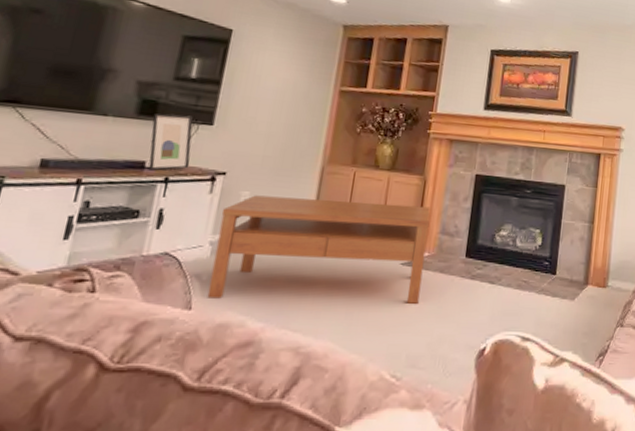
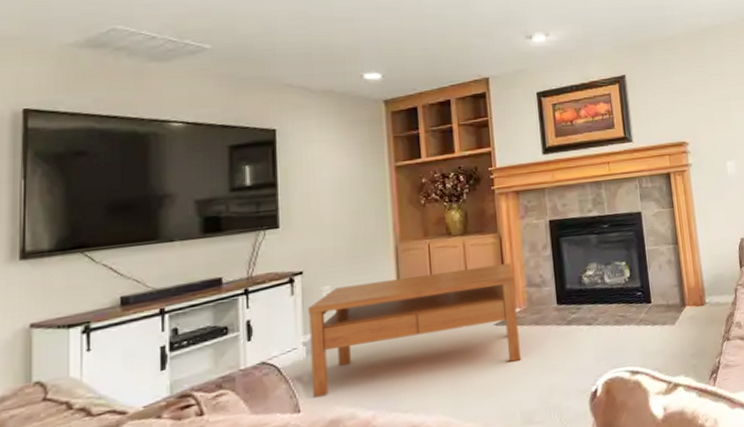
picture frame: present [148,113,193,171] -> none [218,223,265,286]

